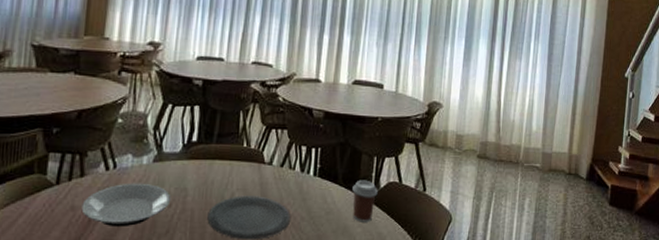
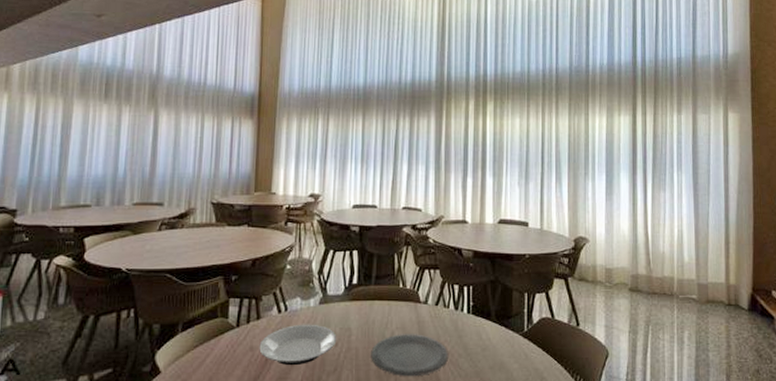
coffee cup: present [352,180,378,222] -> none [506,316,531,358]

